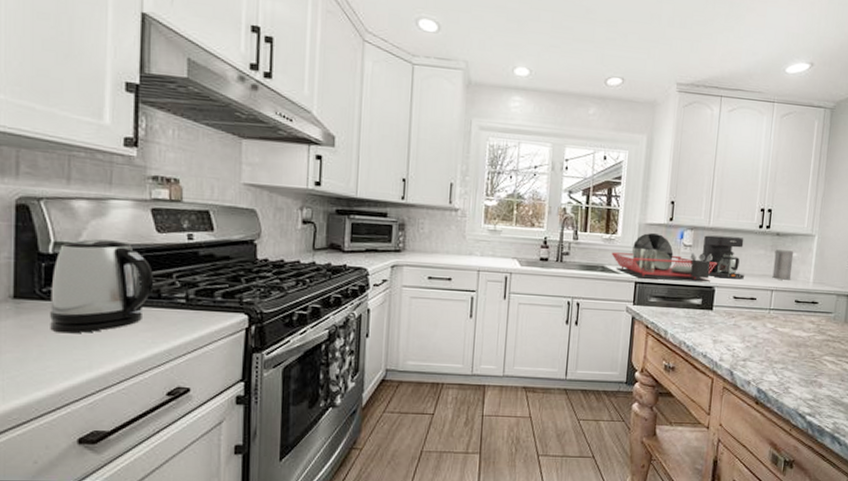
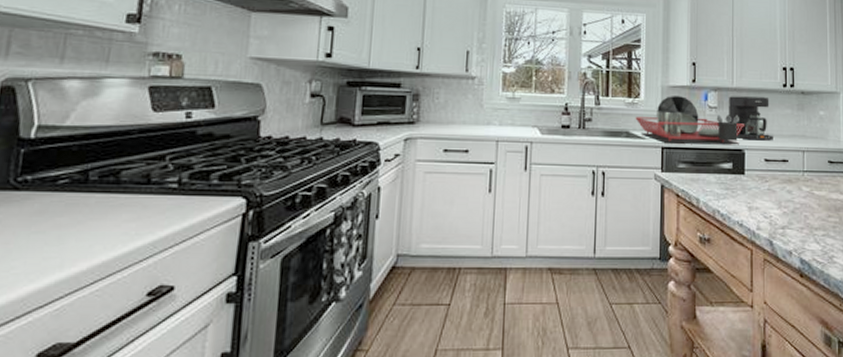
kettle: present [50,239,154,334] -> none [20,121,145,228]
canister: present [772,249,794,280] -> none [802,108,821,140]

